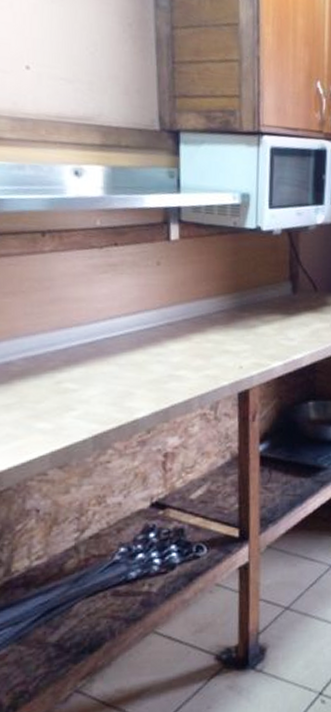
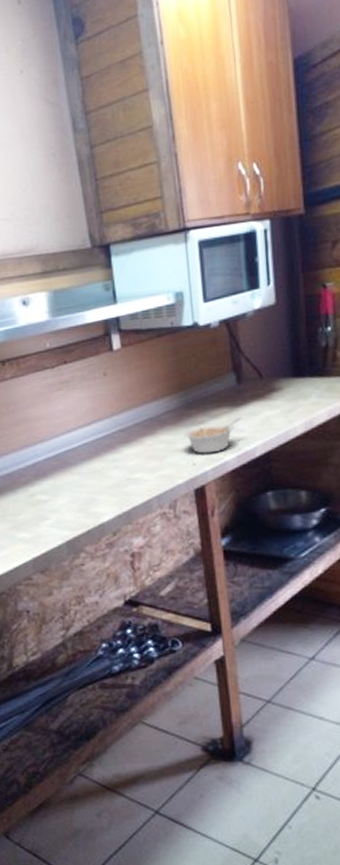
legume: none [233,327,292,358] -> present [183,418,241,454]

